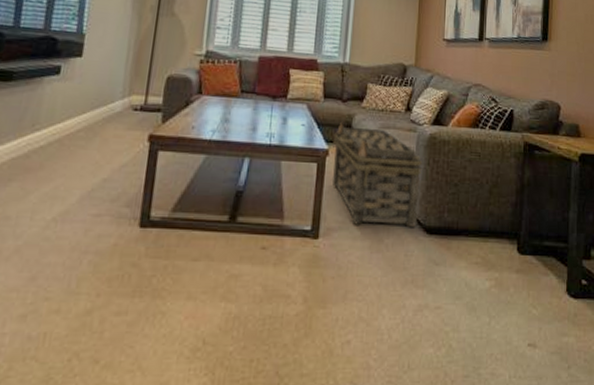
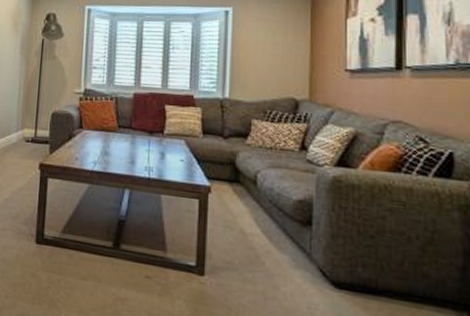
basket: present [333,121,423,227] -> none [215,158,325,278]

